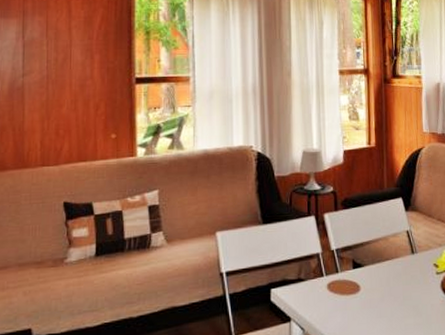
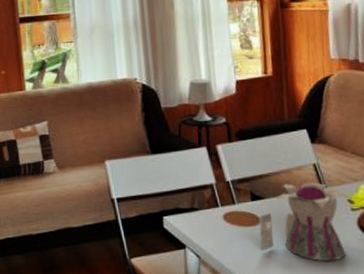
teapot: none [359,248,437,325] -> present [259,182,352,261]

